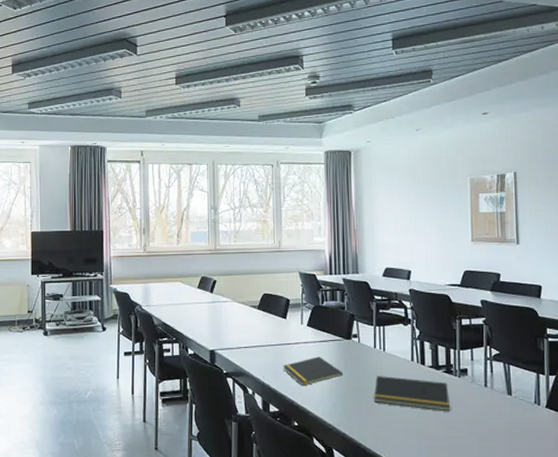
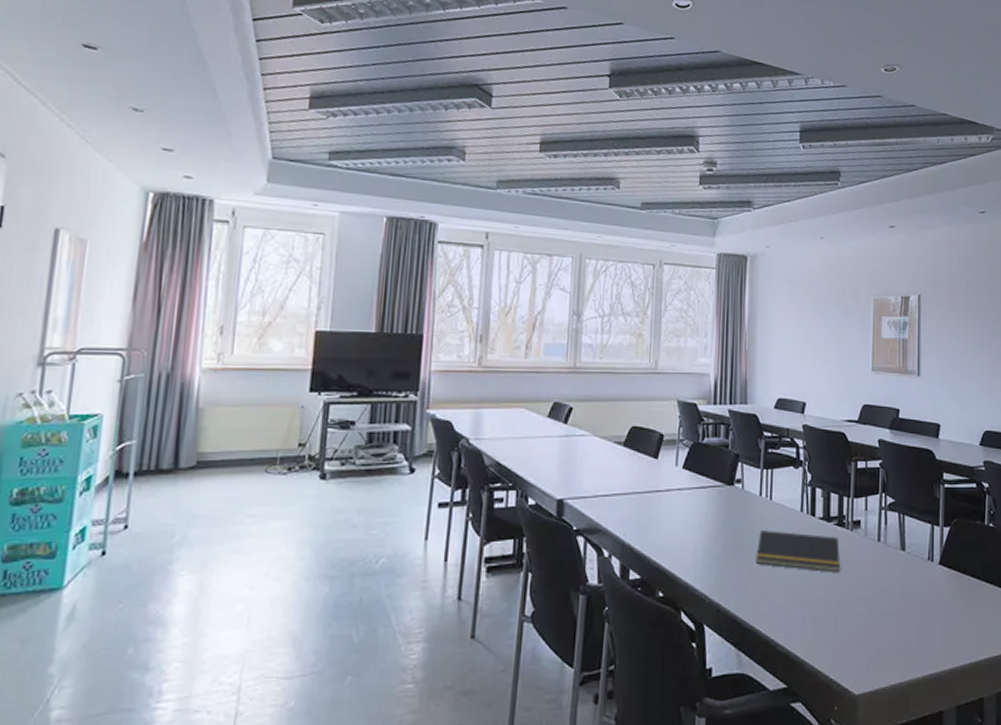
notepad: present [283,356,344,386] -> none [650,507,722,545]

